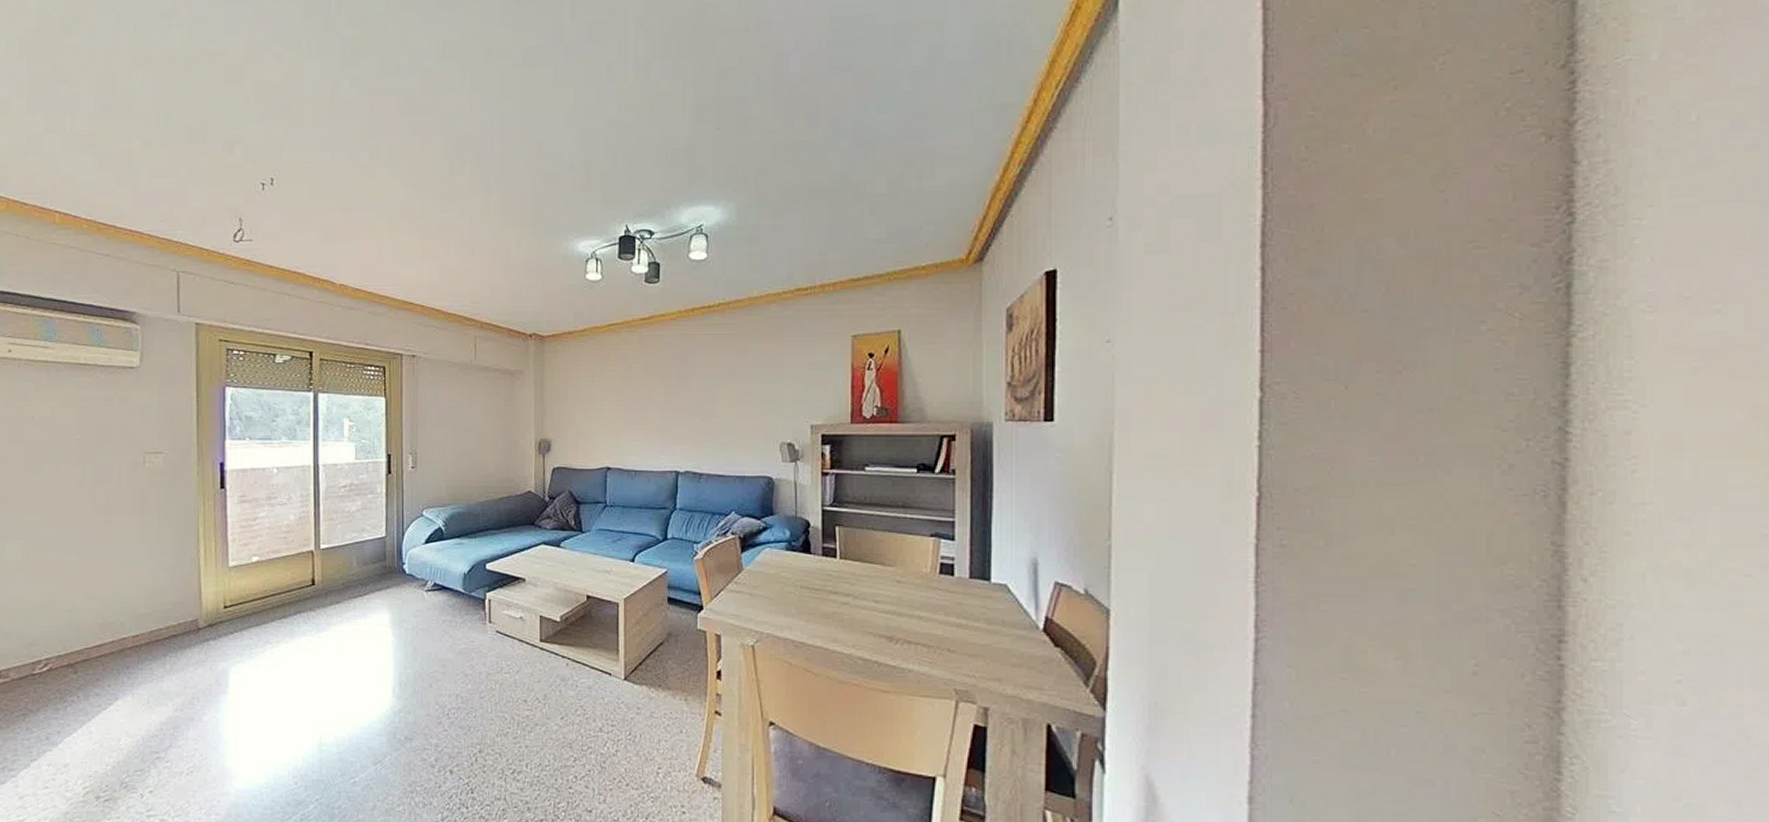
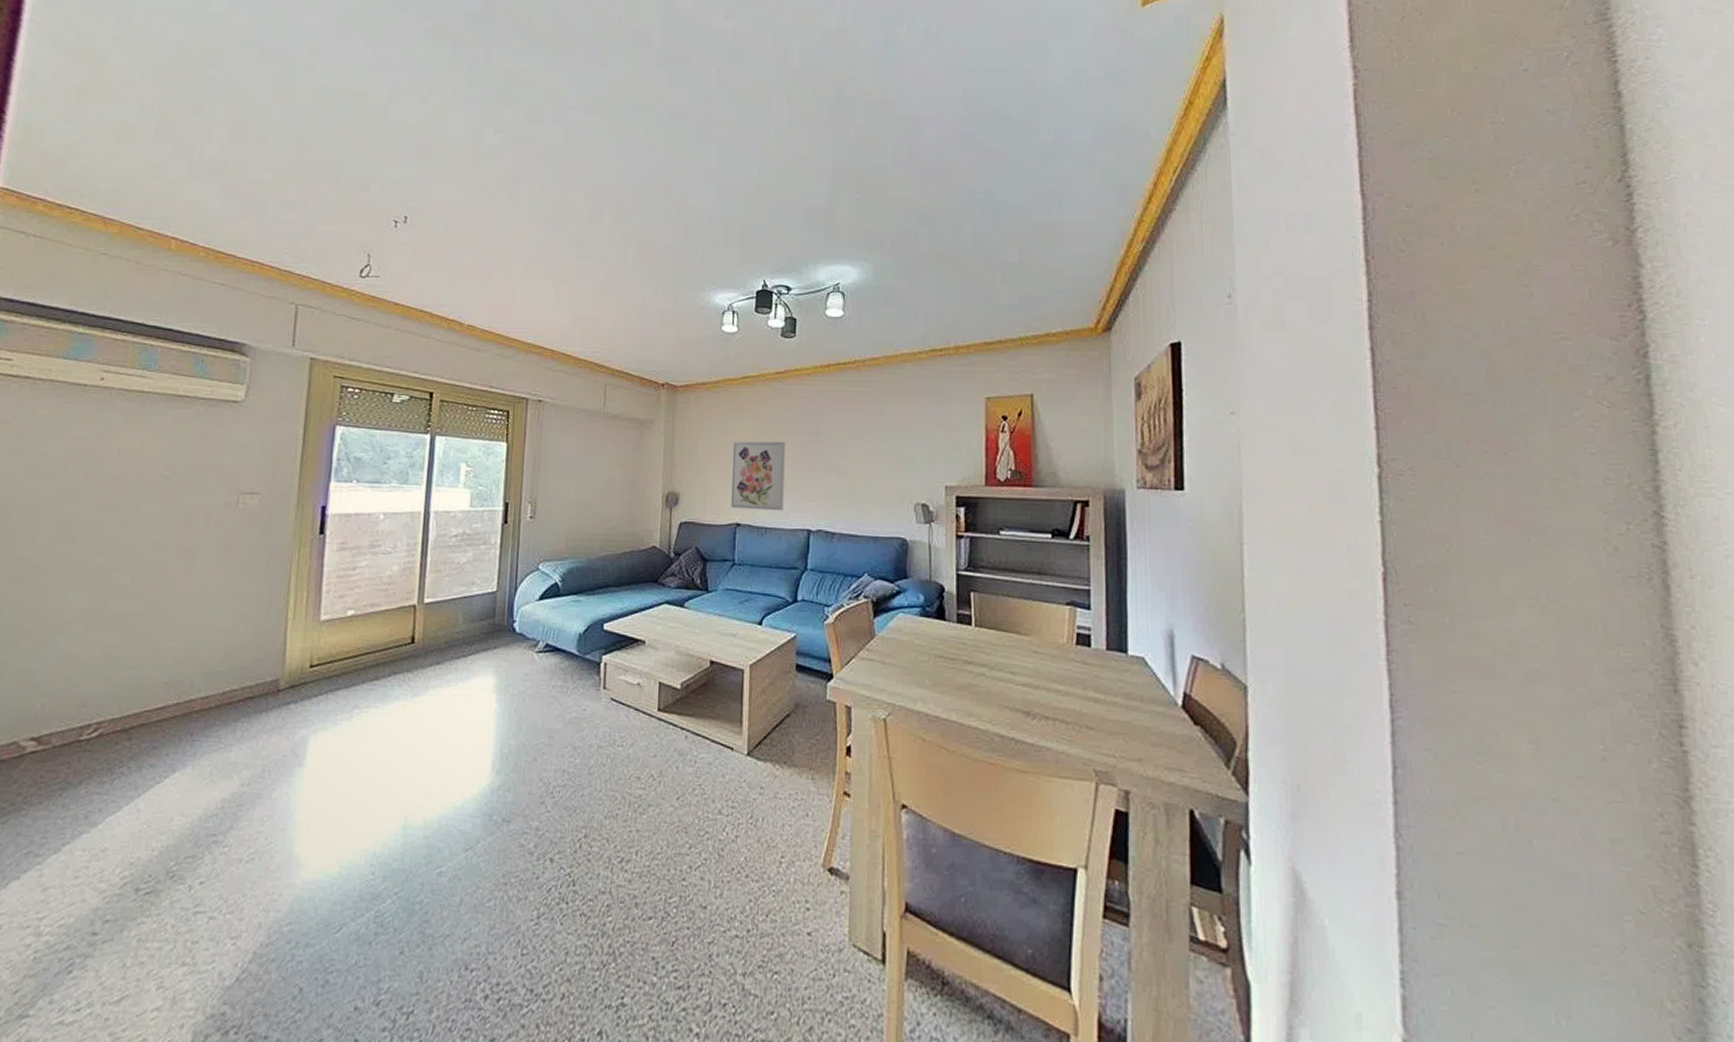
wall art: none [600,386,652,454] -> present [730,441,786,511]

